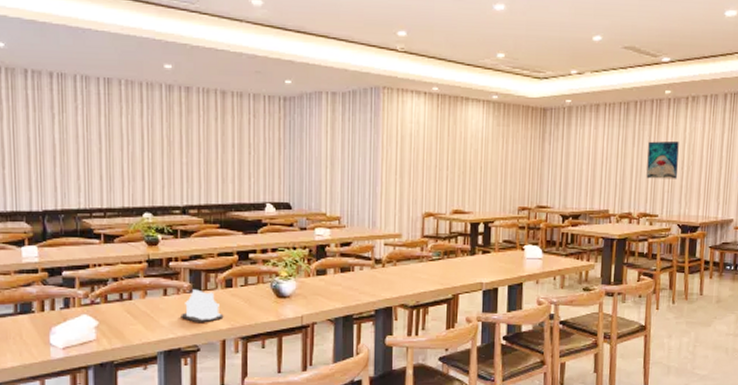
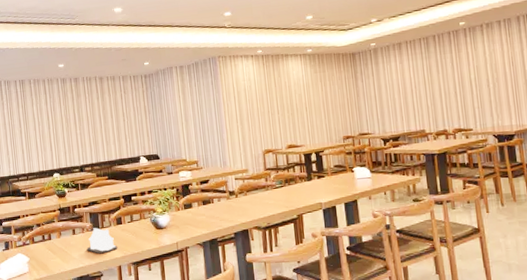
wall art: present [646,140,679,179] -> none [452,63,486,99]

